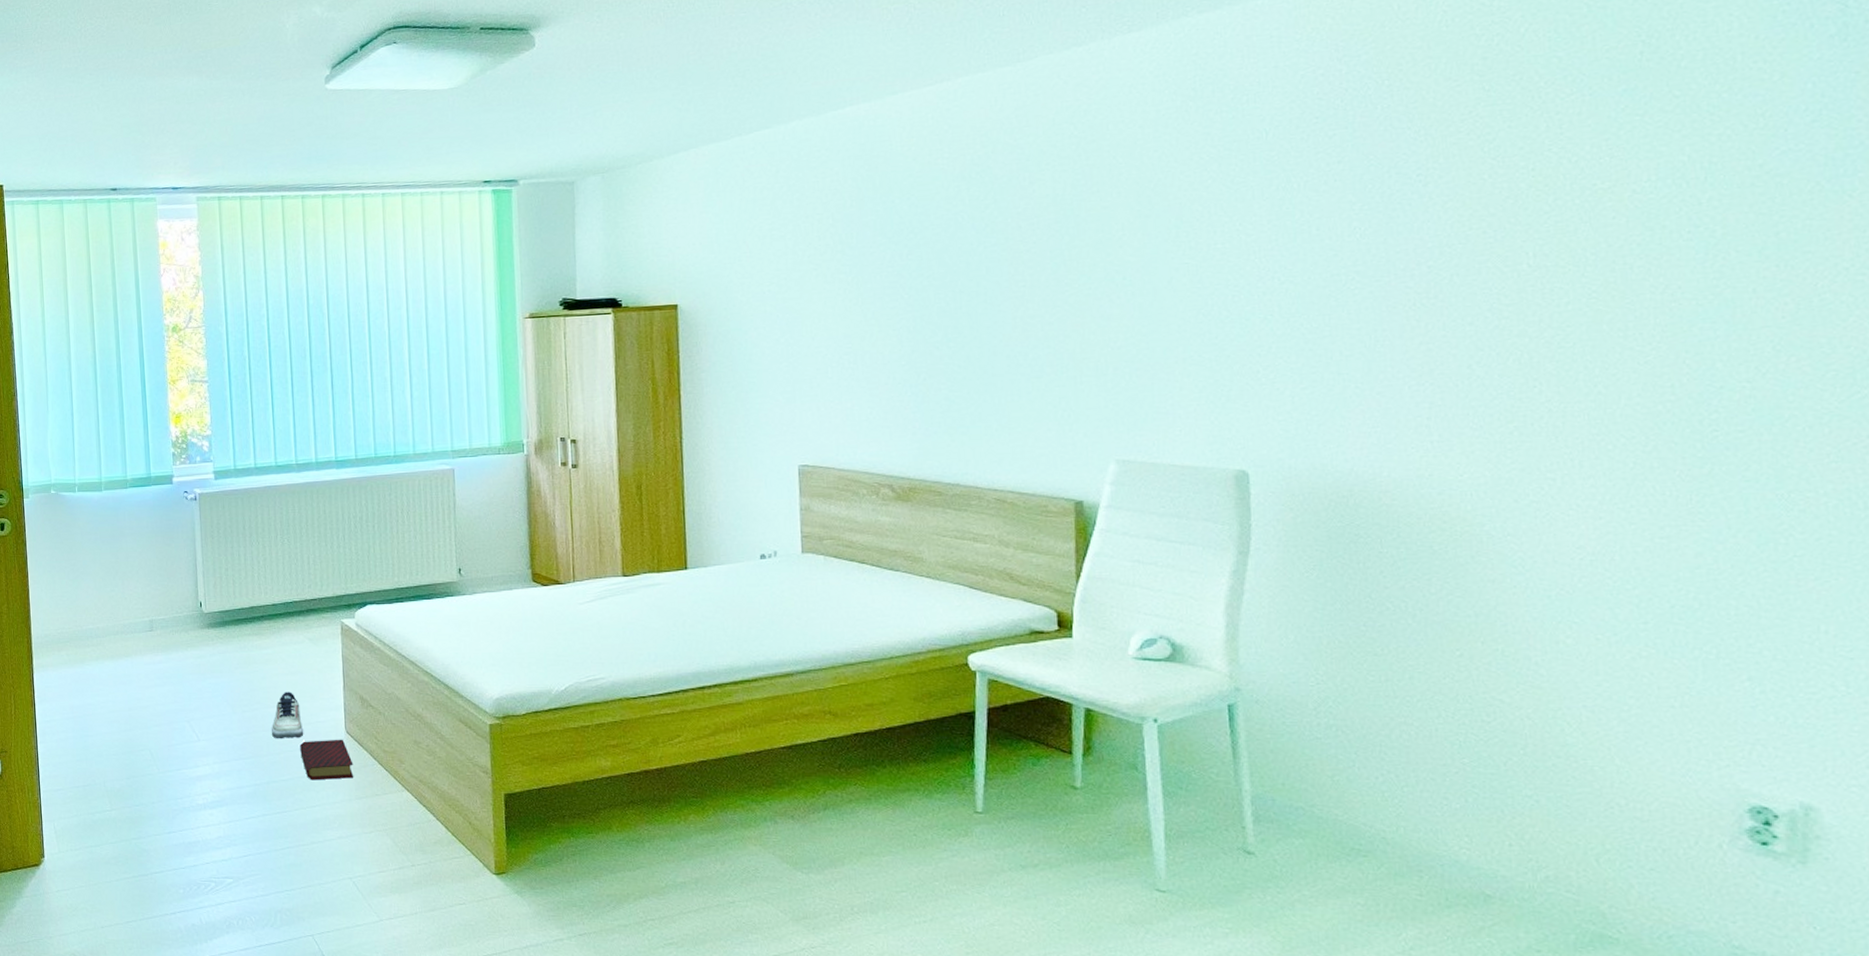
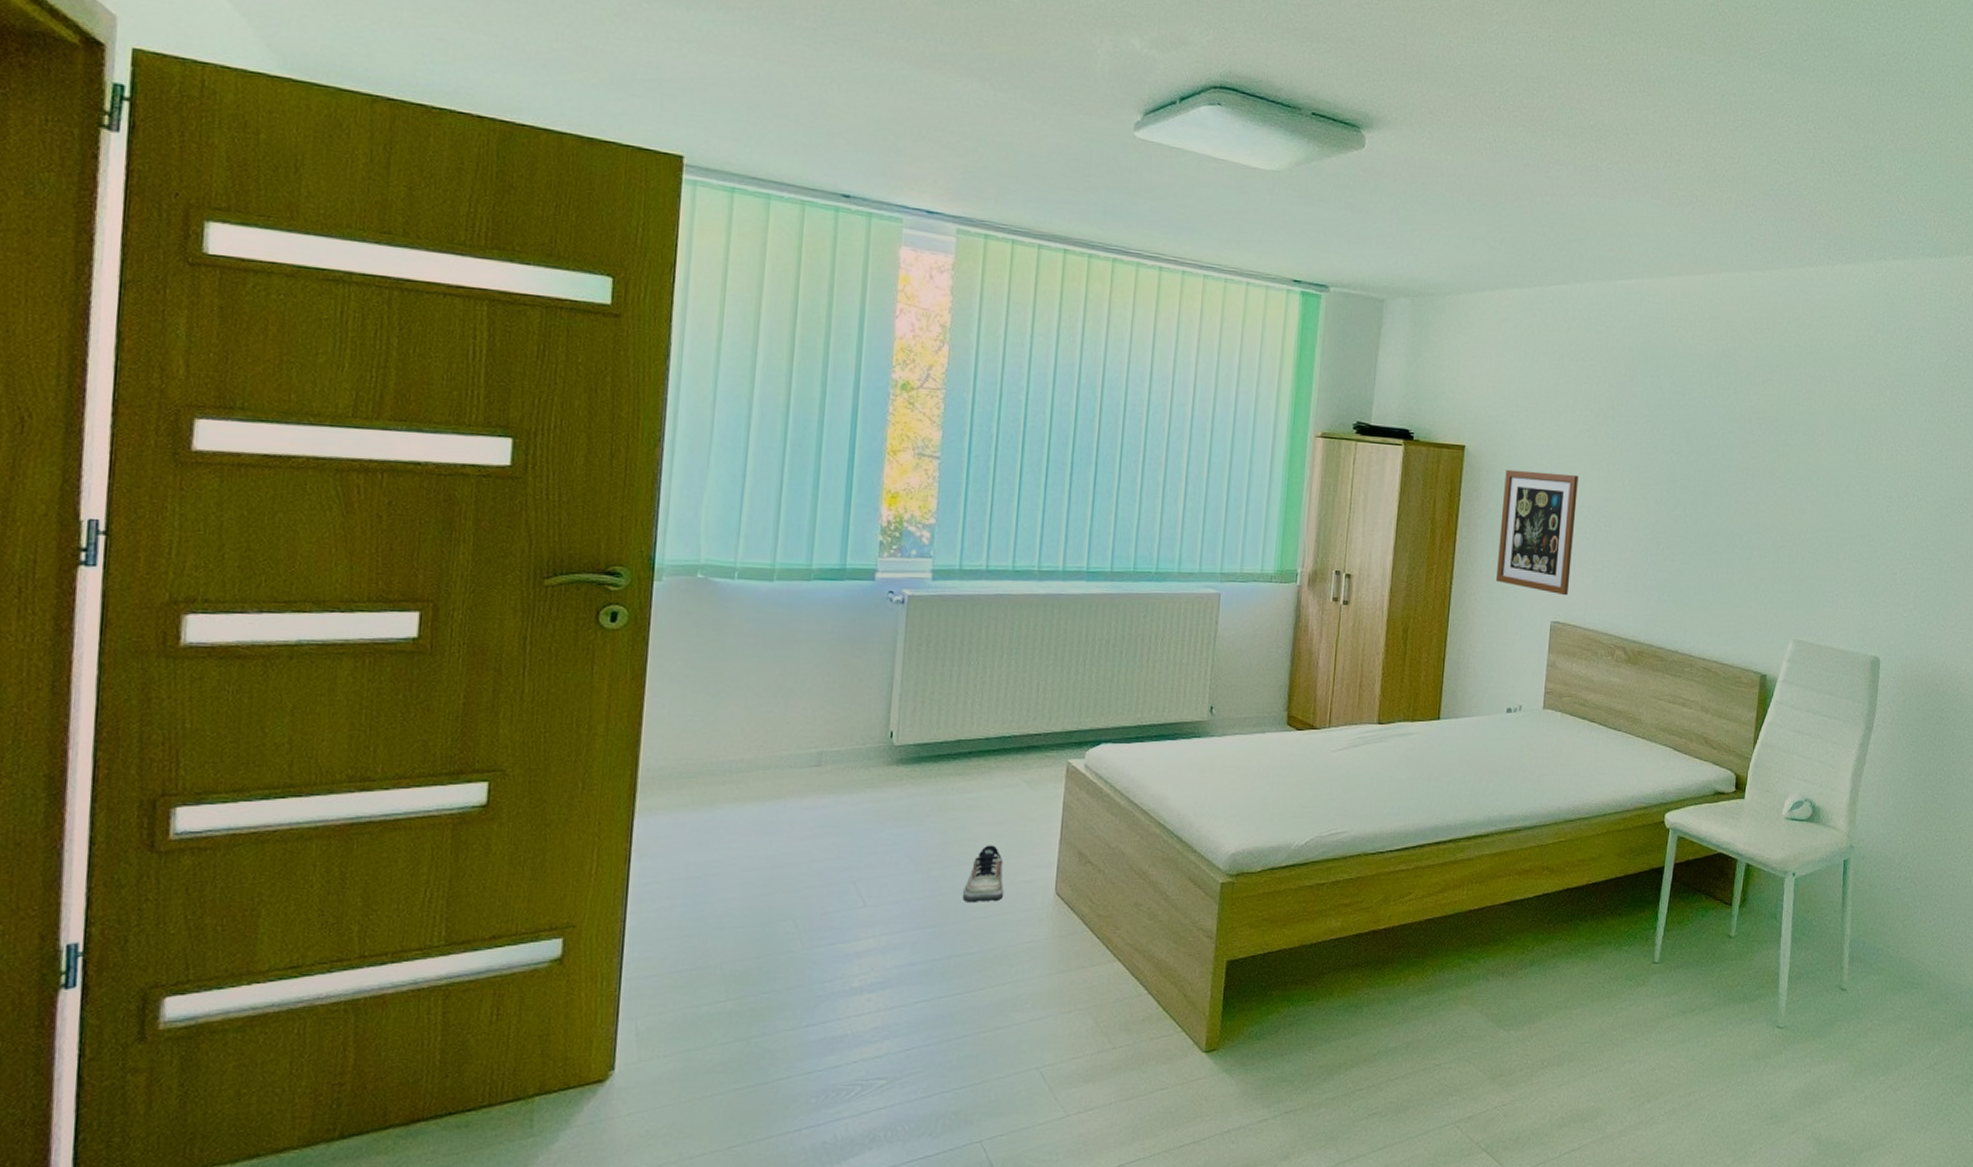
book: present [300,739,354,781] -> none [996,902,1060,953]
wall art: none [725,316,815,438] -> present [1496,469,1579,596]

